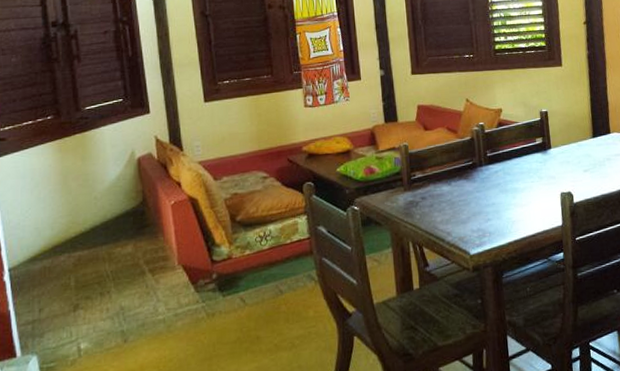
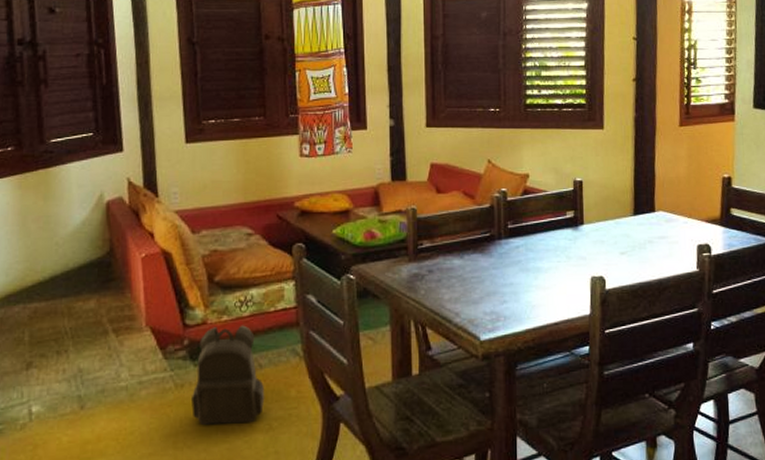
backpack: none [221,257,287,348] -> present [190,325,265,425]

